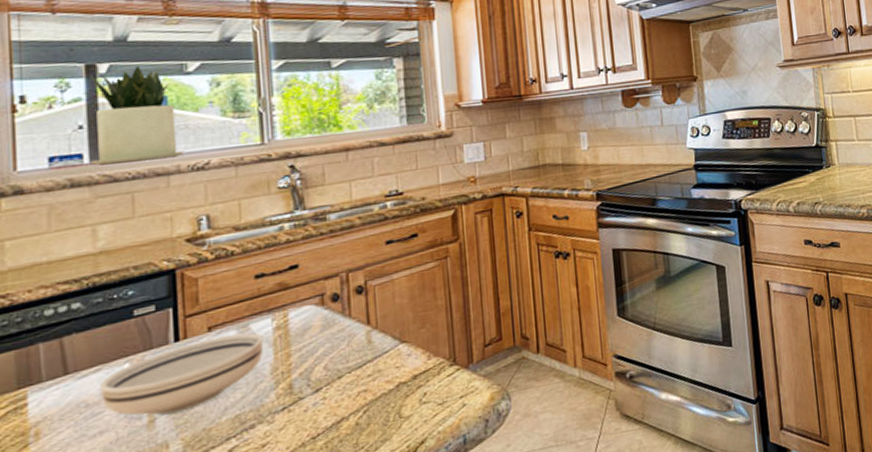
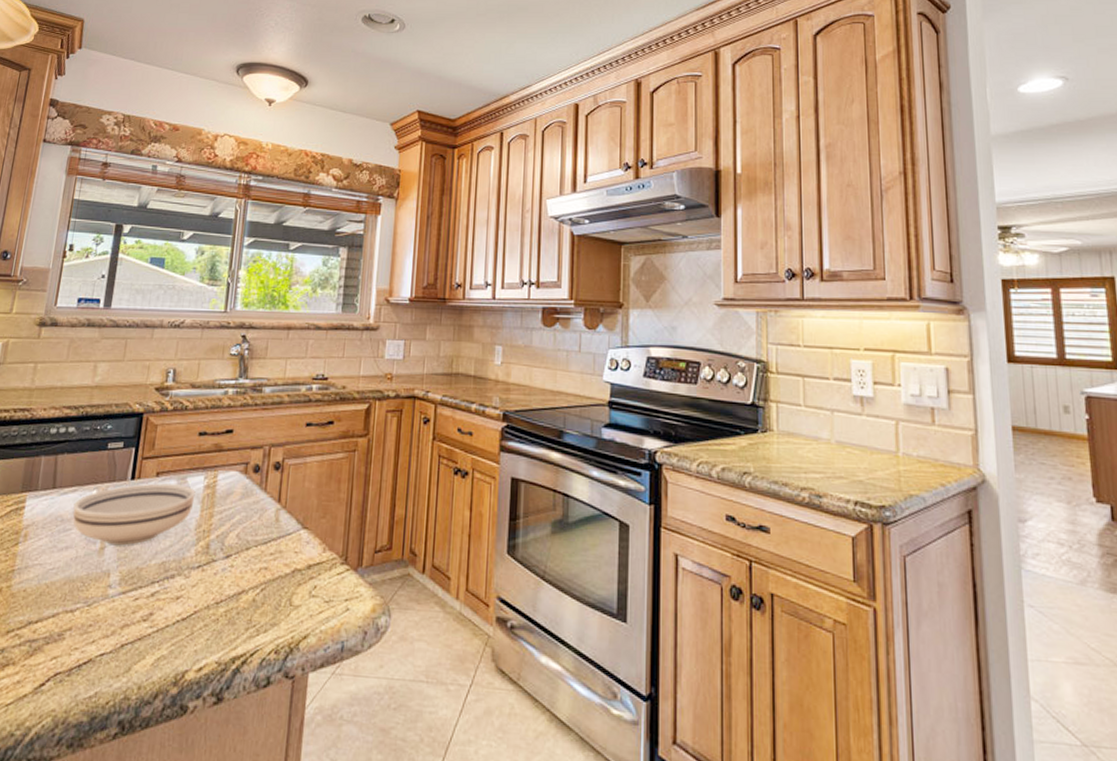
planter: present [89,65,185,166] -> none [104,229,169,313]

